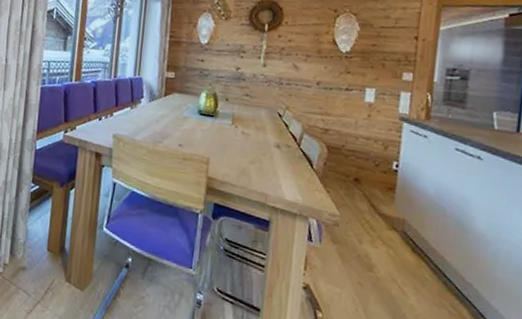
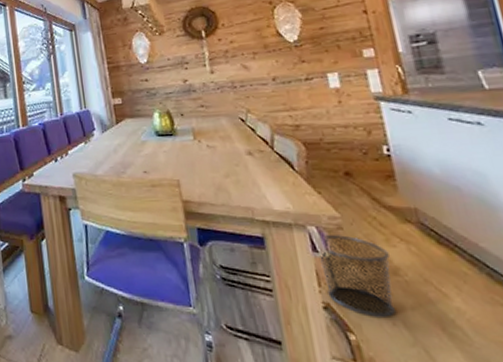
waste bin: none [310,228,370,304] -> present [317,235,395,317]

